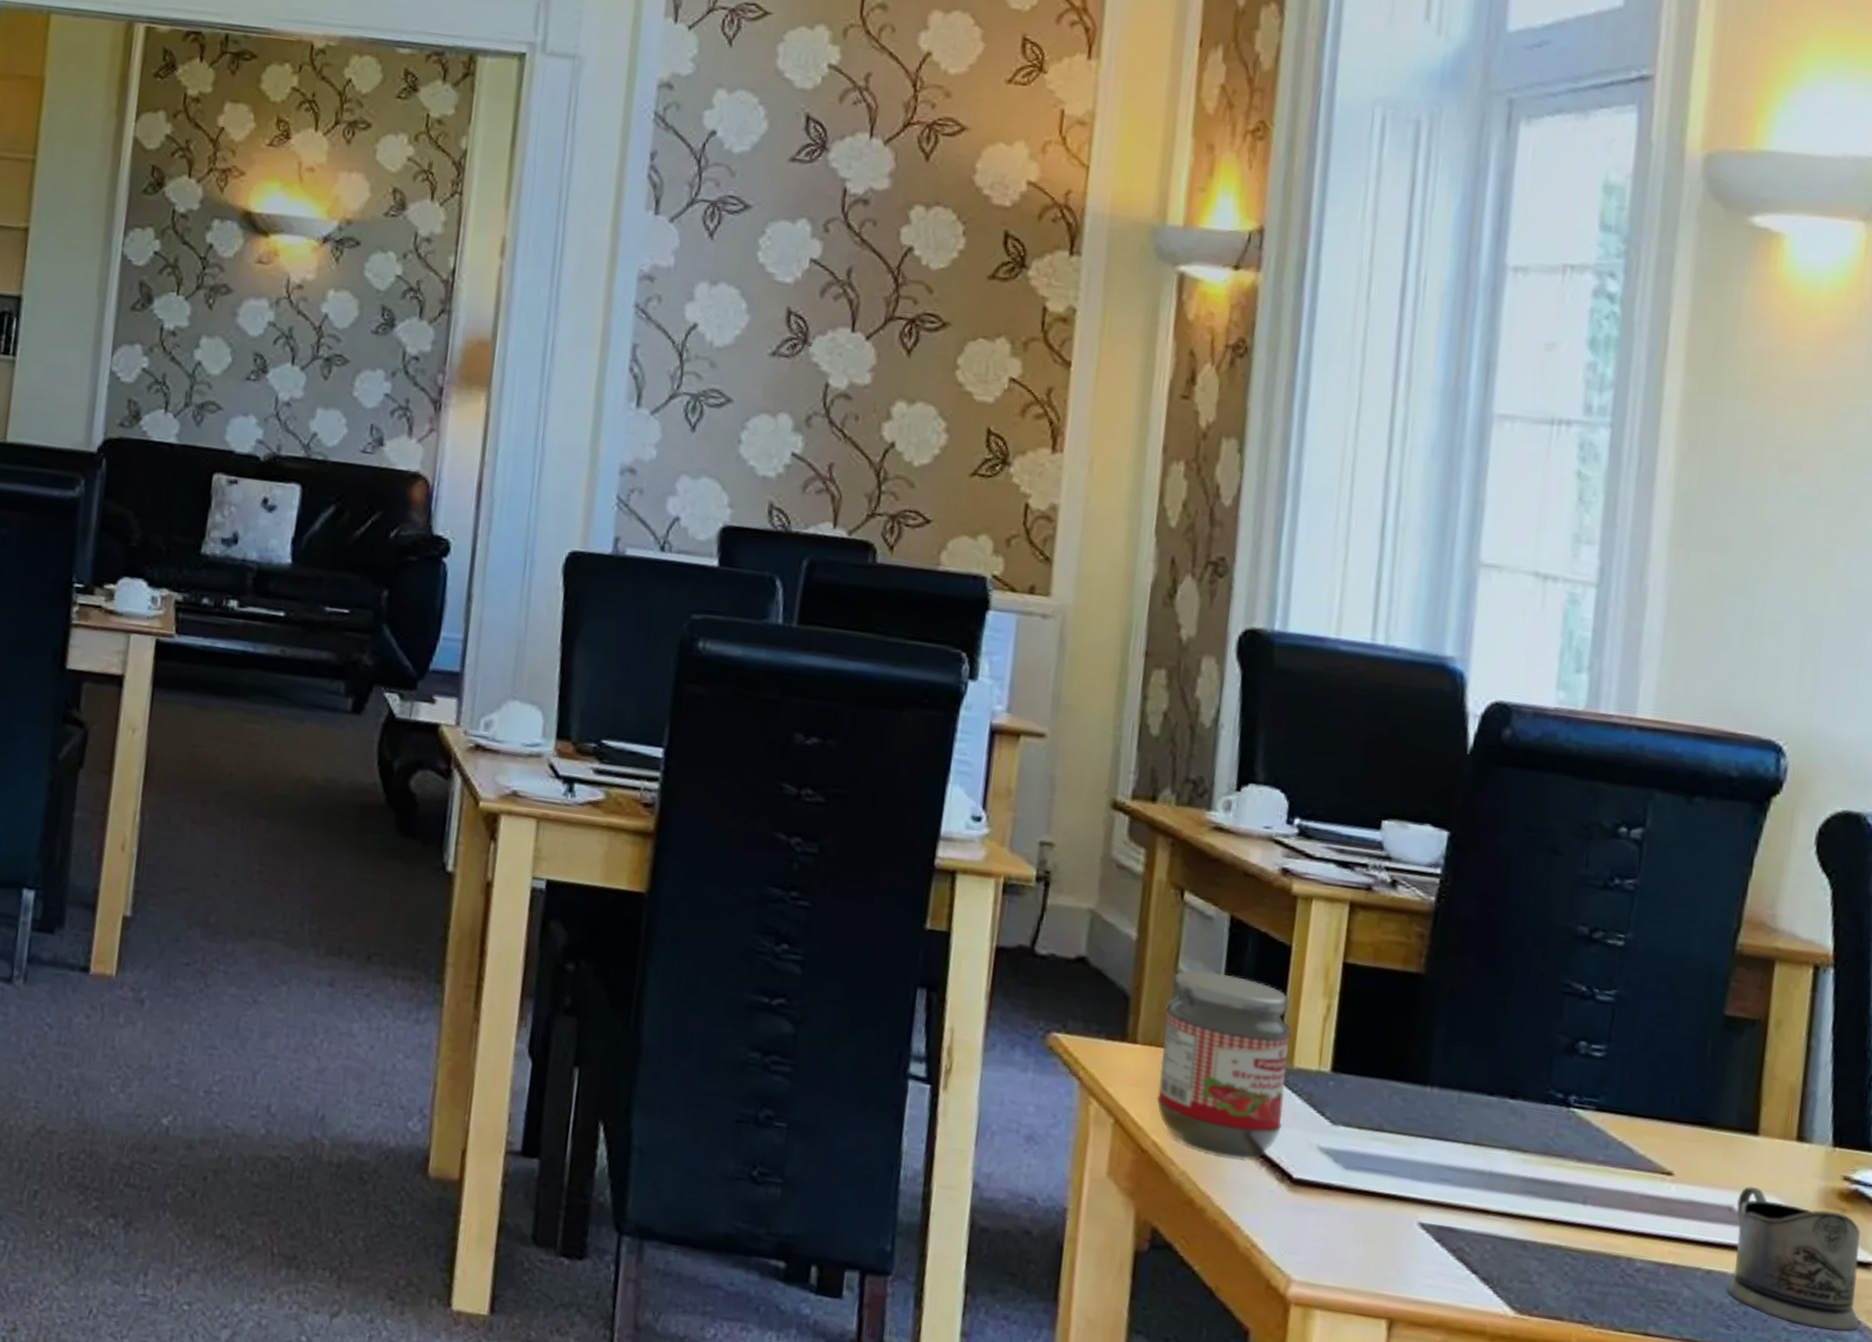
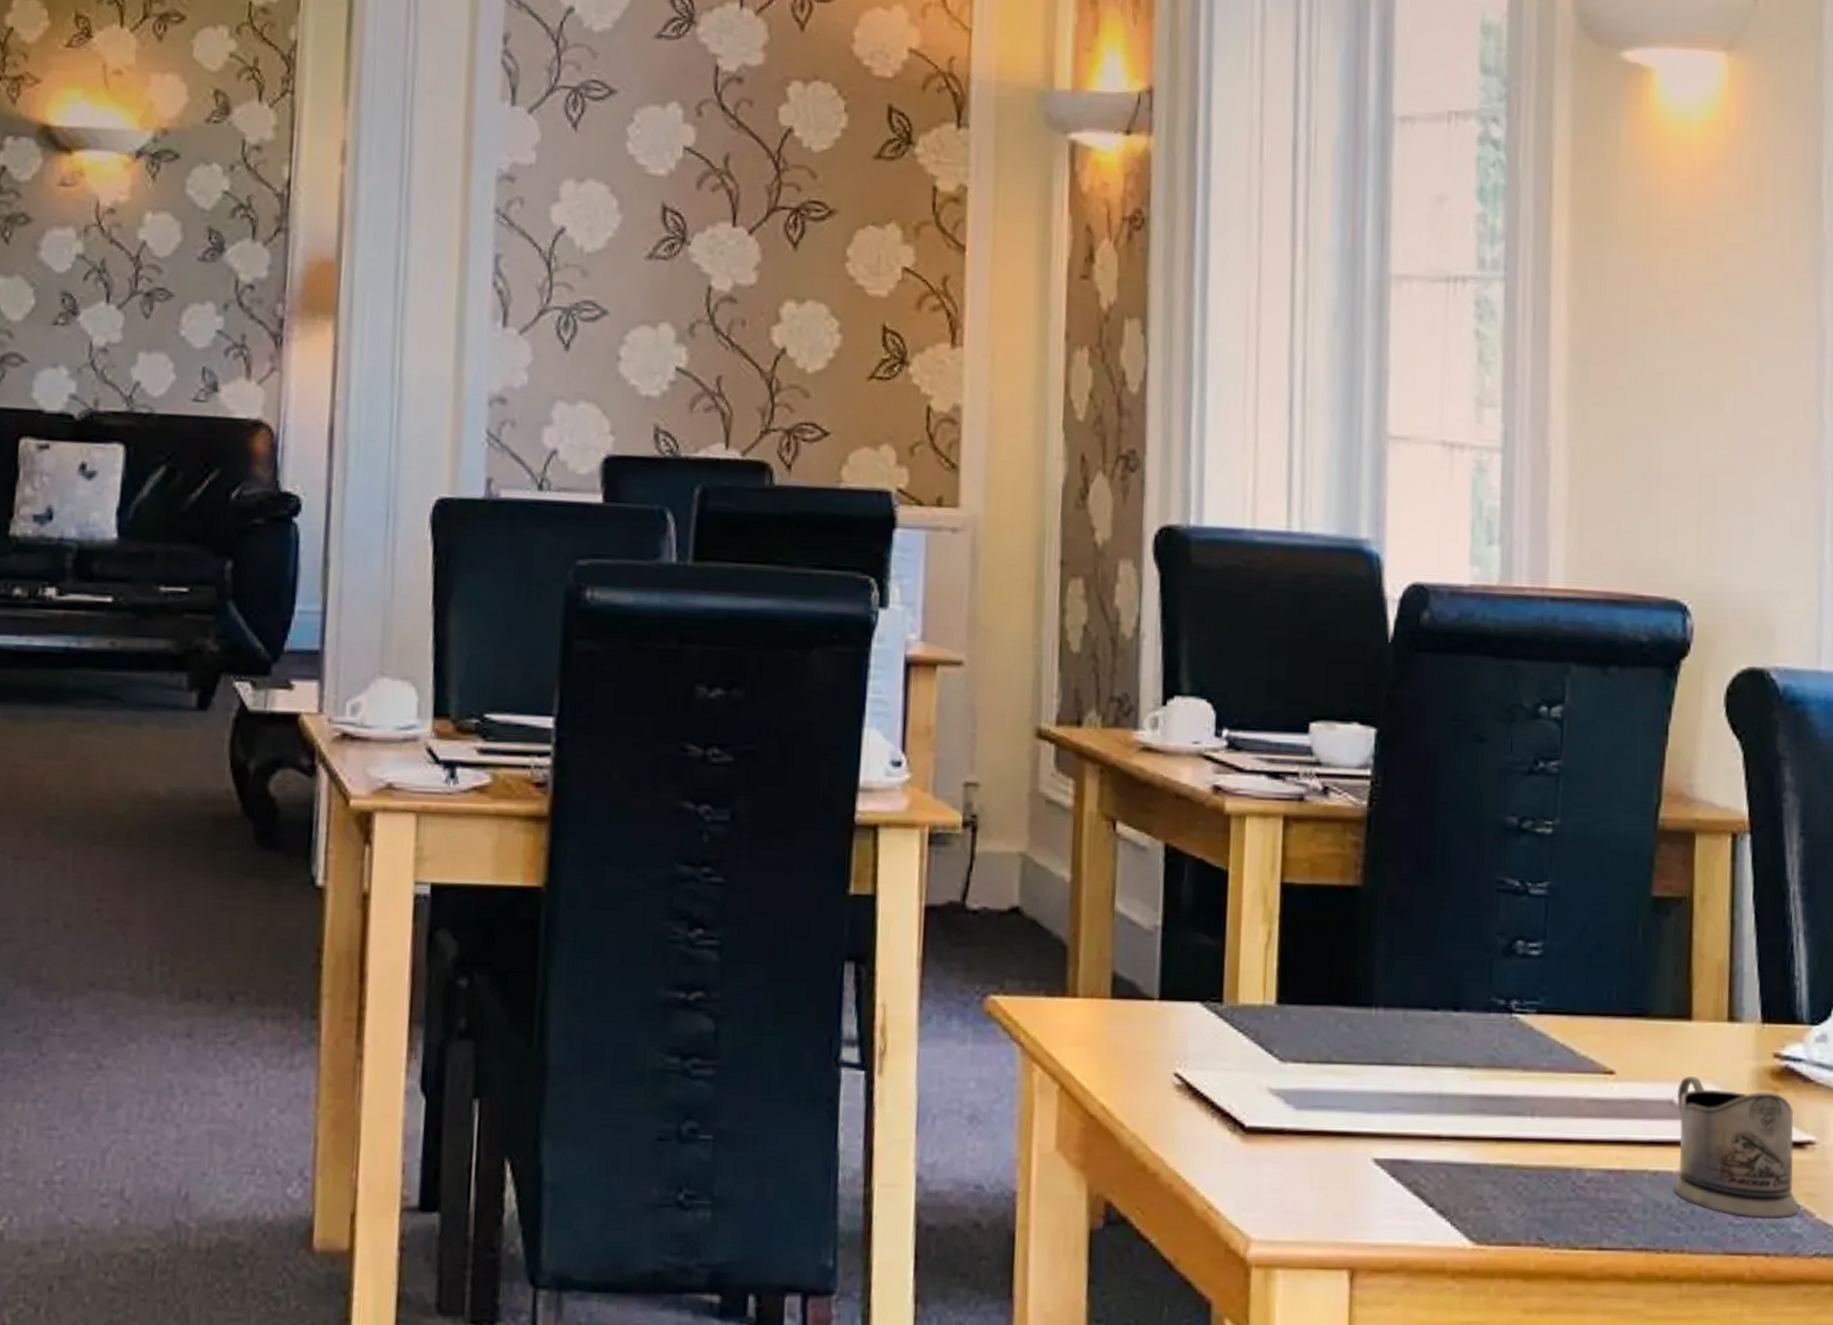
jam: present [1156,970,1291,1158] -> none [1101,908,1233,1111]

